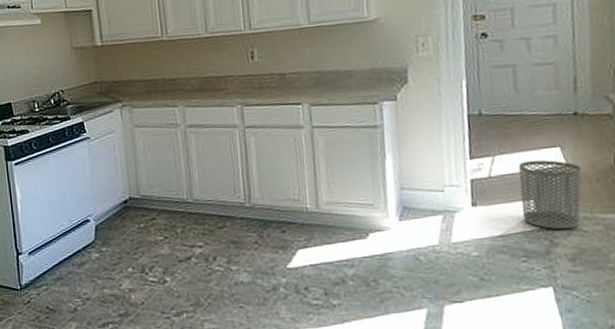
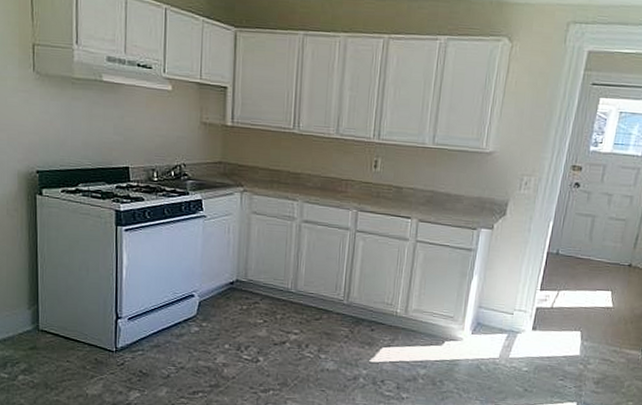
waste bin: present [518,159,582,230] -> none [569,298,623,359]

